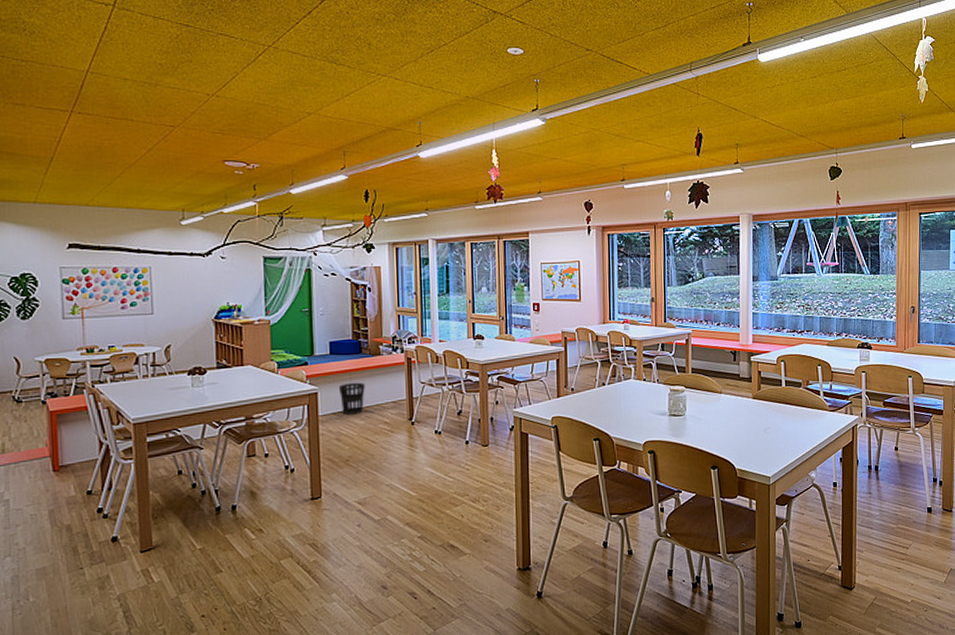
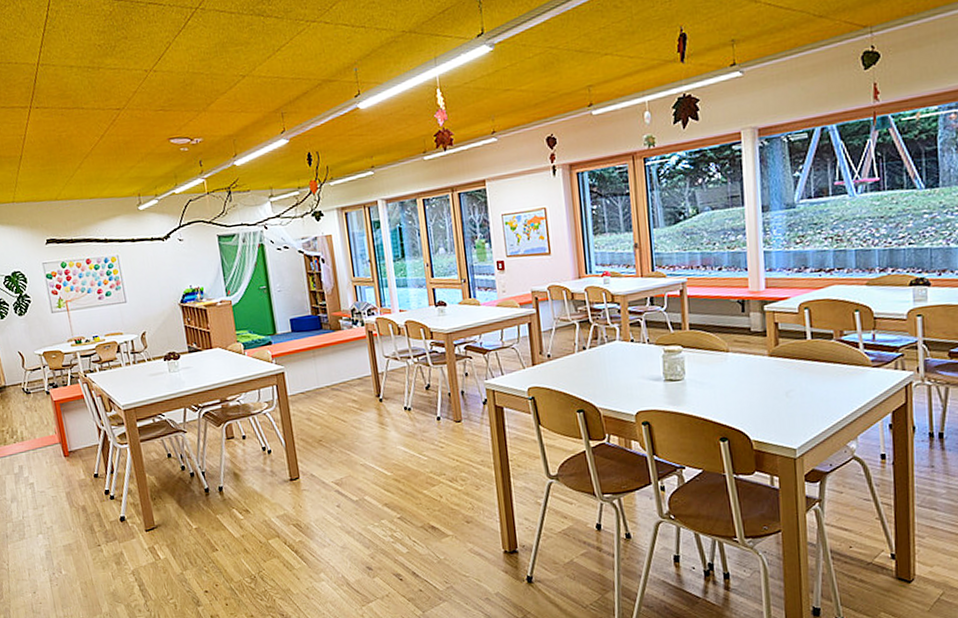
wastebasket: present [338,382,365,415] -> none [303,359,330,394]

